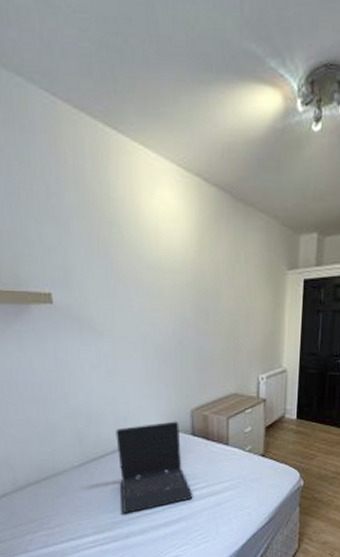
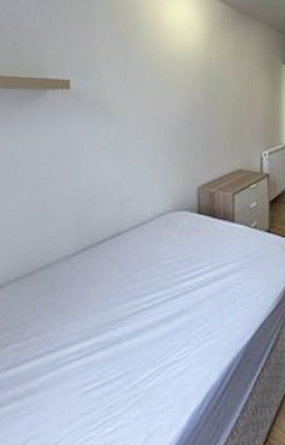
laptop: present [116,421,193,513] -> none [117,199,197,310]

